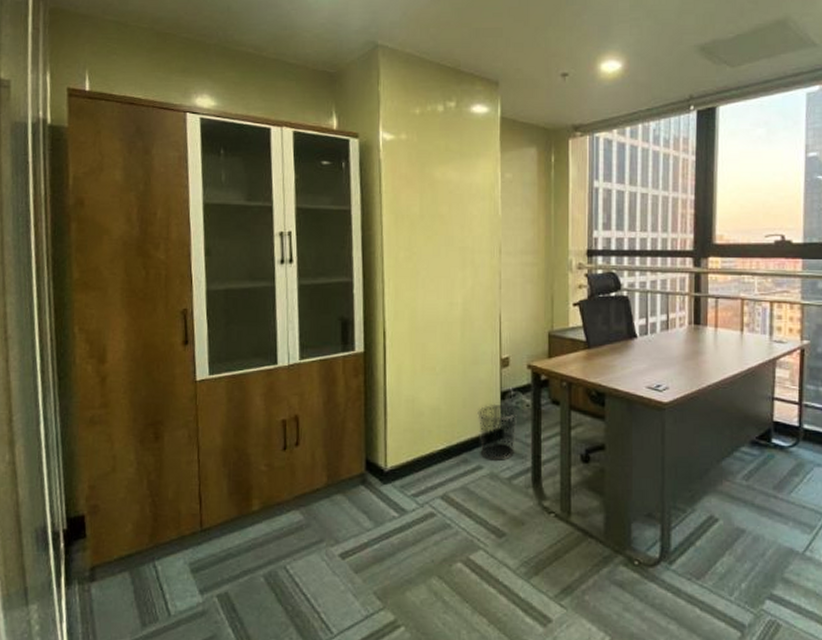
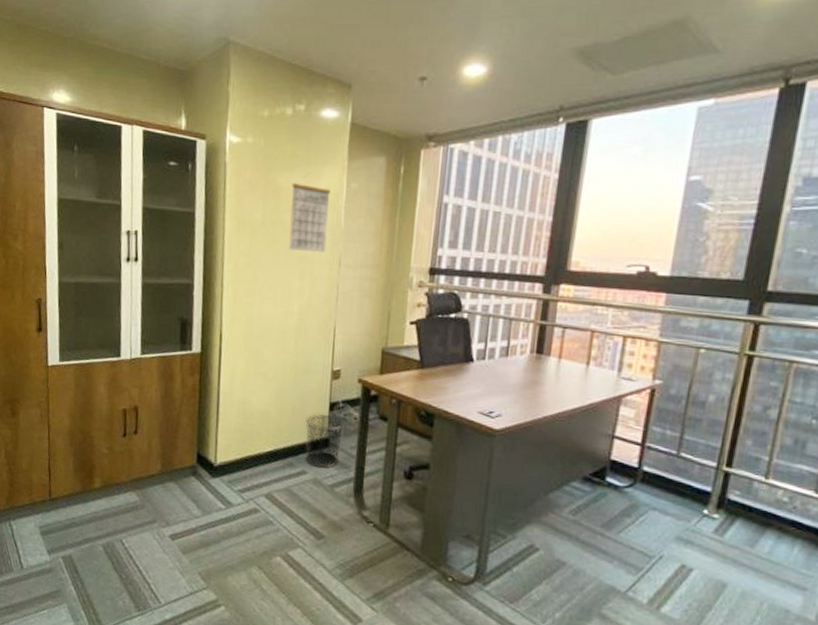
calendar: none [447,169,486,242] -> present [288,176,331,253]

